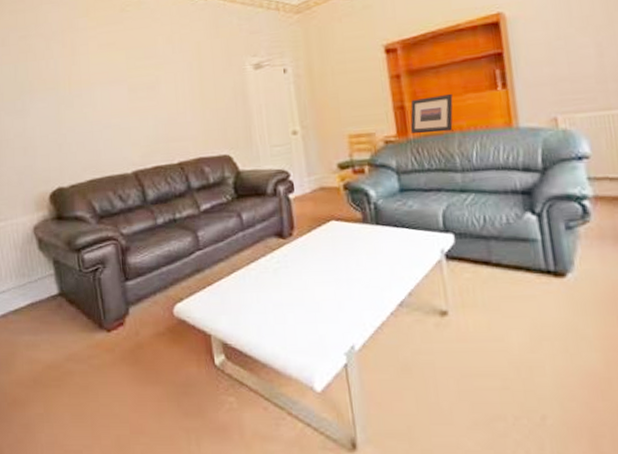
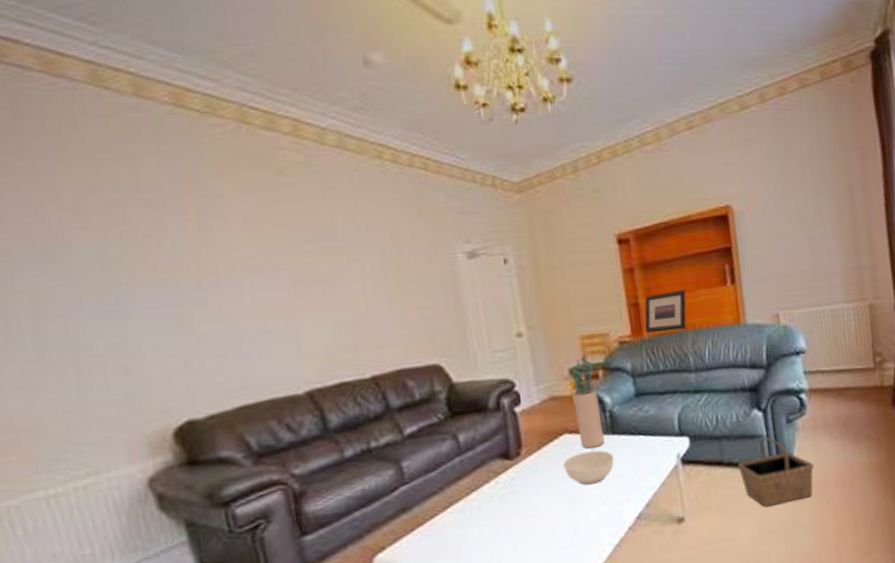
bowl: none [329,238,378,269] -> present [562,450,614,485]
vase: none [339,149,369,236] -> present [571,352,605,449]
basket: none [507,242,600,313] -> present [738,437,814,507]

